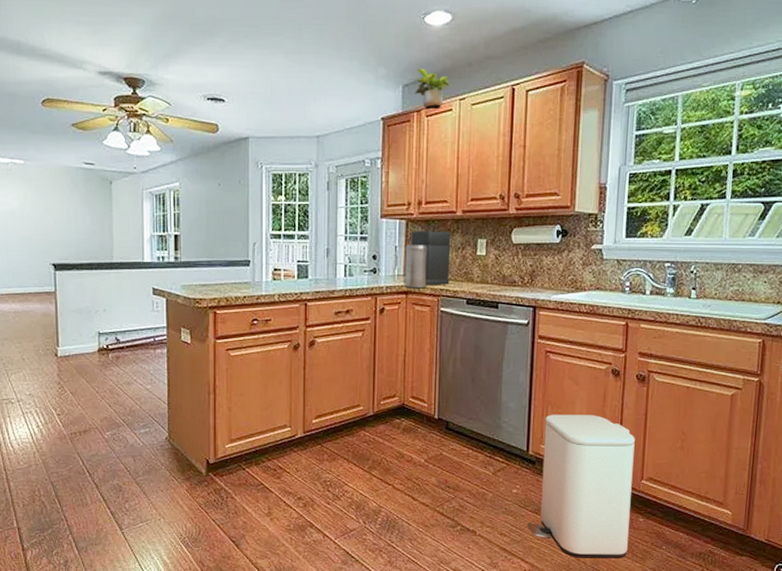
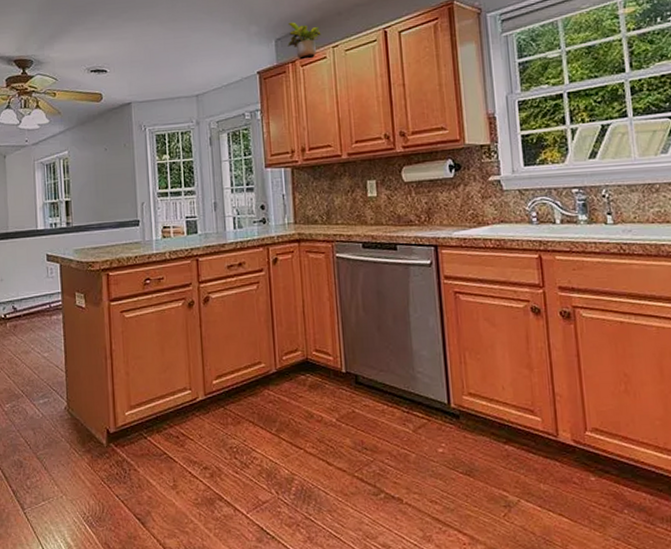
coffee maker: present [405,230,451,286] -> none [295,175,343,233]
canister: present [405,244,428,289] -> none [293,191,319,236]
pedal bin: present [527,414,635,559] -> none [460,359,583,528]

